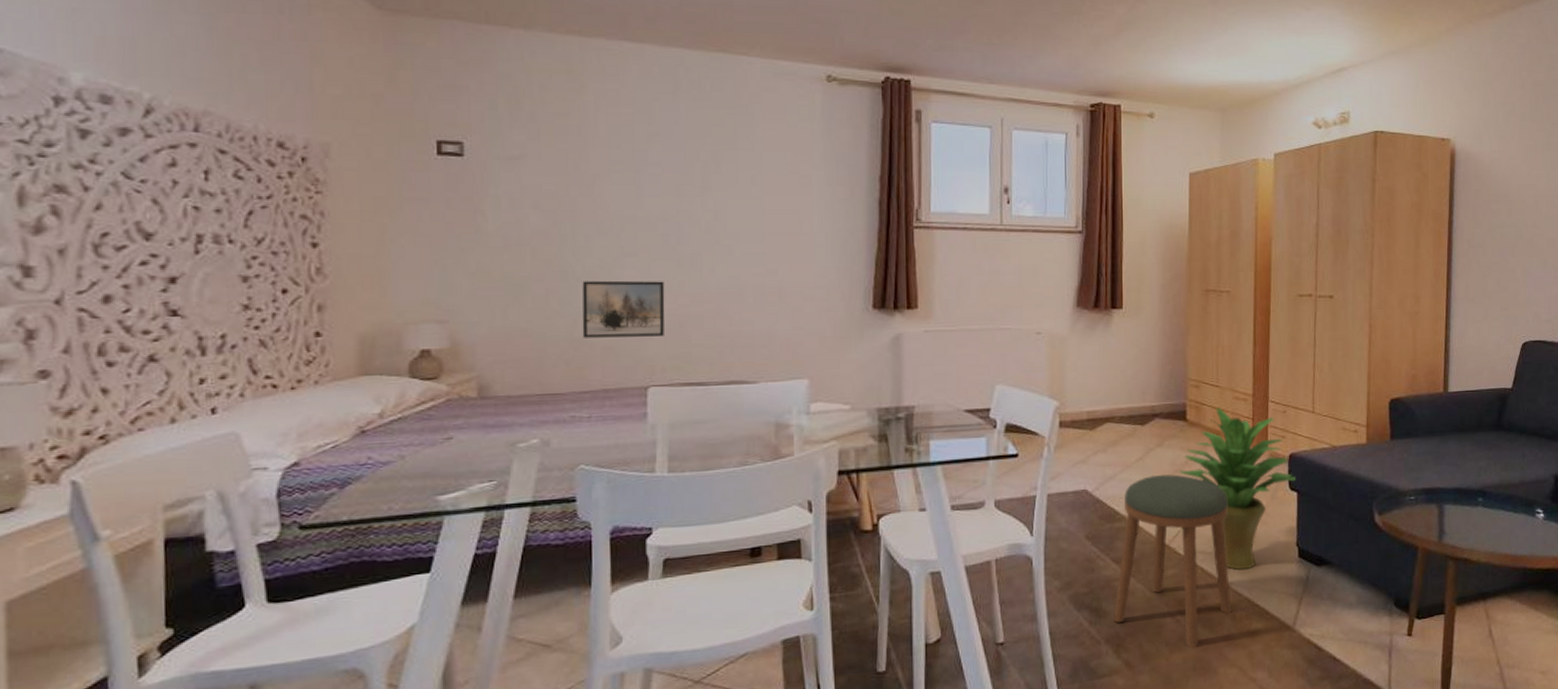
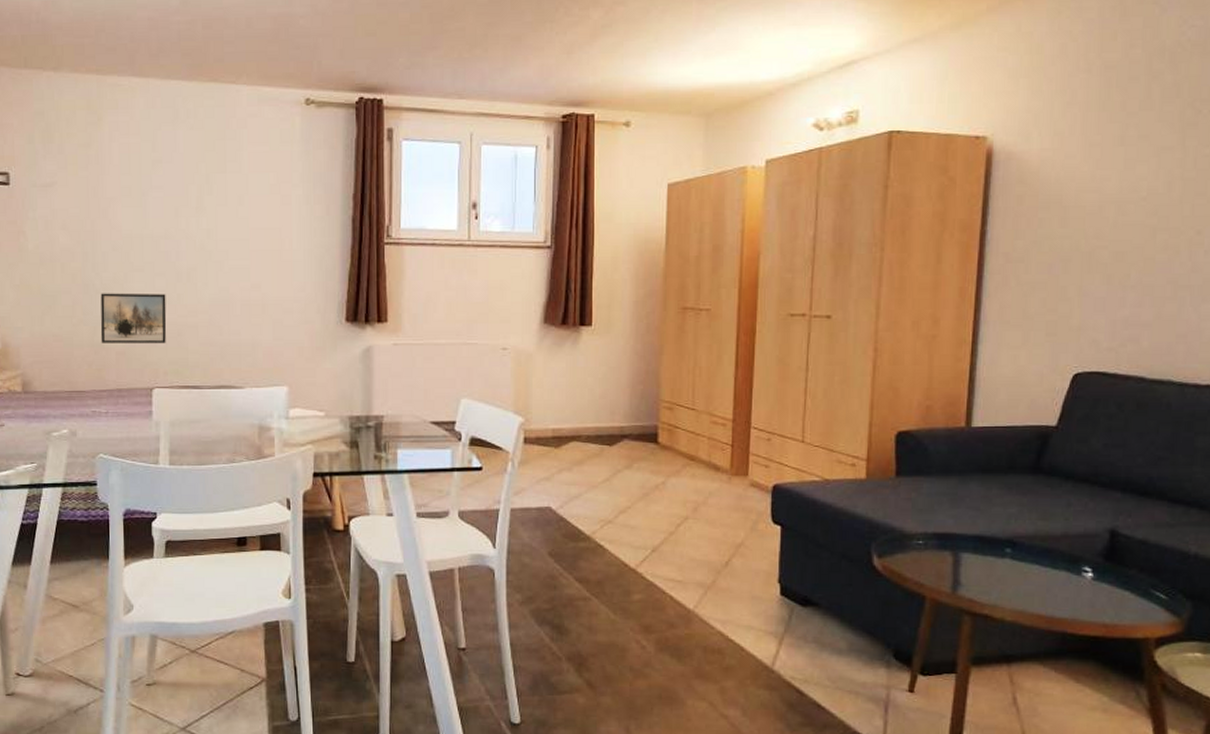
stool: present [1113,473,1232,649] -> none [575,496,702,677]
potted plant: present [1179,408,1296,570] -> none [649,432,780,603]

